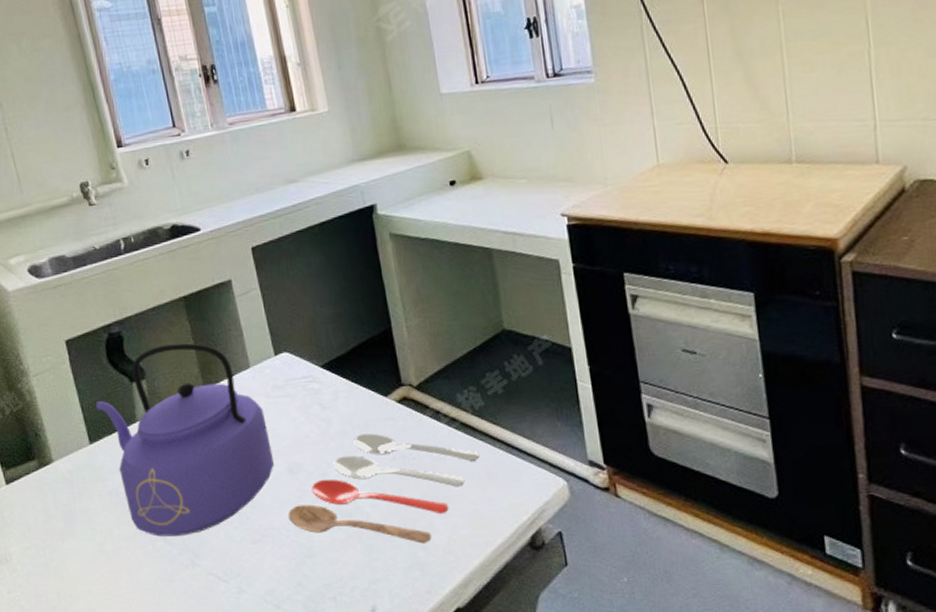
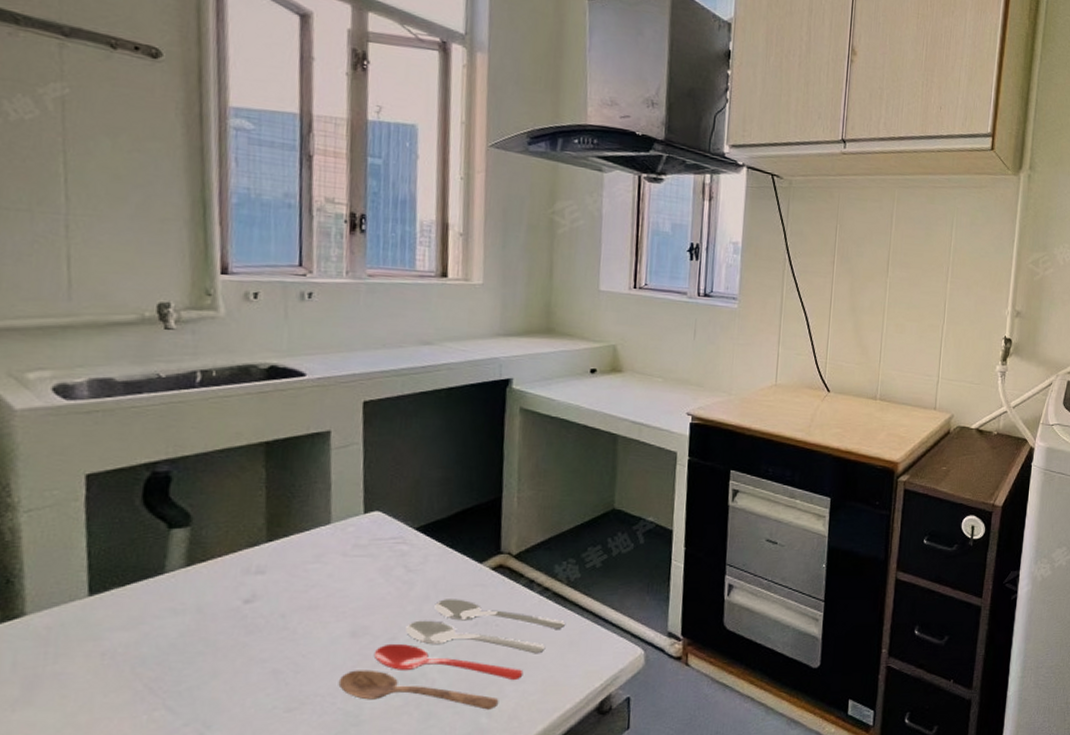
kettle: present [95,343,274,537] -> none [109,491,337,705]

